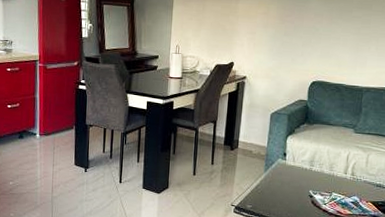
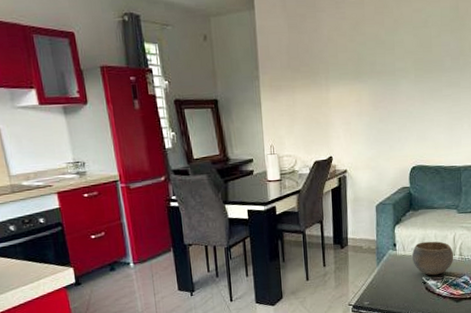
bowl: none [300,156,346,191] -> present [411,241,454,276]

